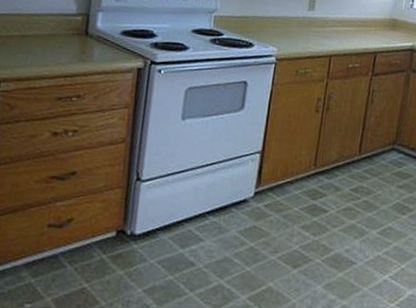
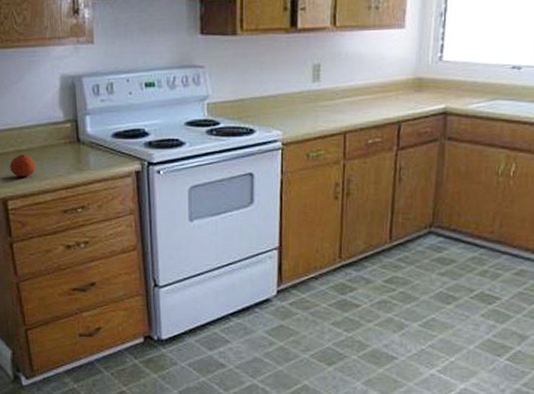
fruit: none [10,39,39,62] -> present [10,154,36,177]

